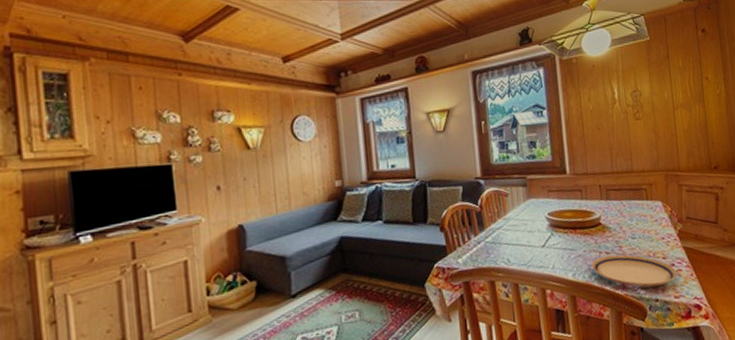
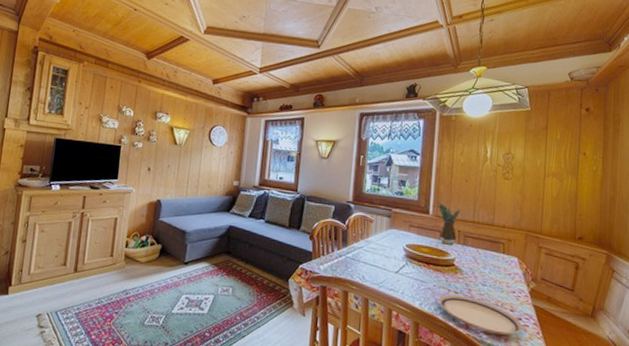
vase: none [574,158,599,205] -> present [438,202,460,246]

